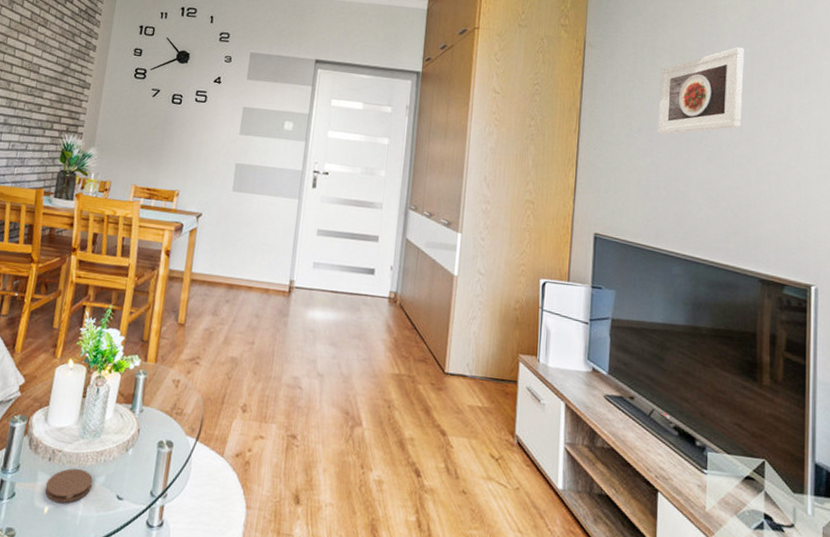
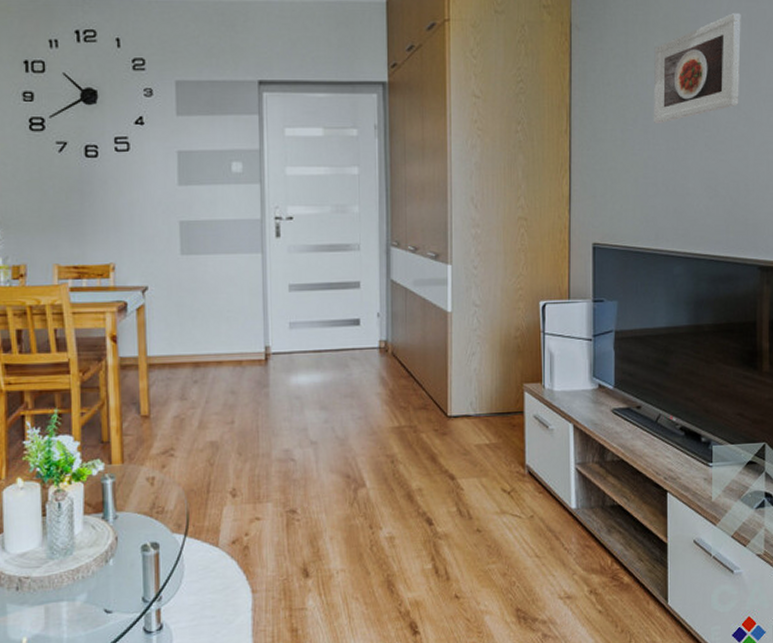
coaster: present [44,468,93,503] -> none [18,591,73,631]

